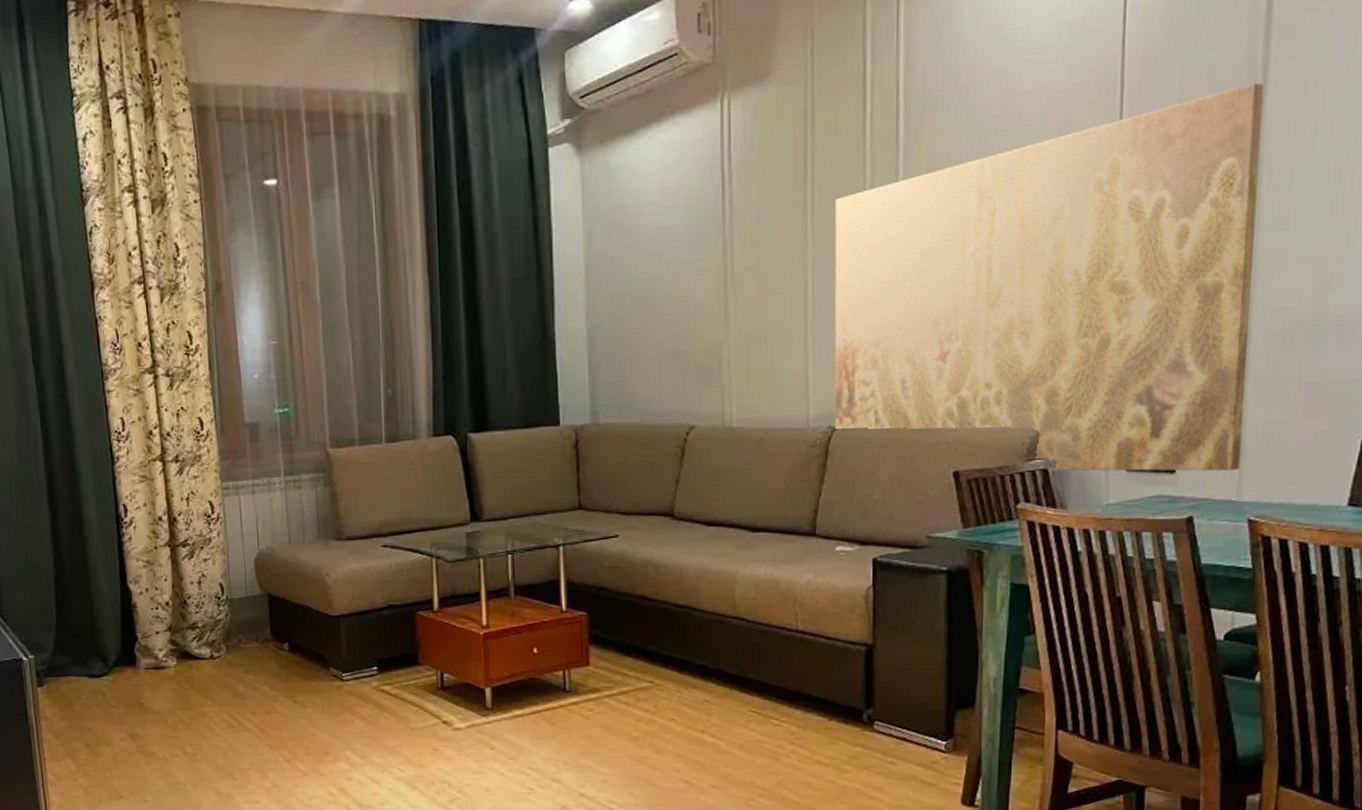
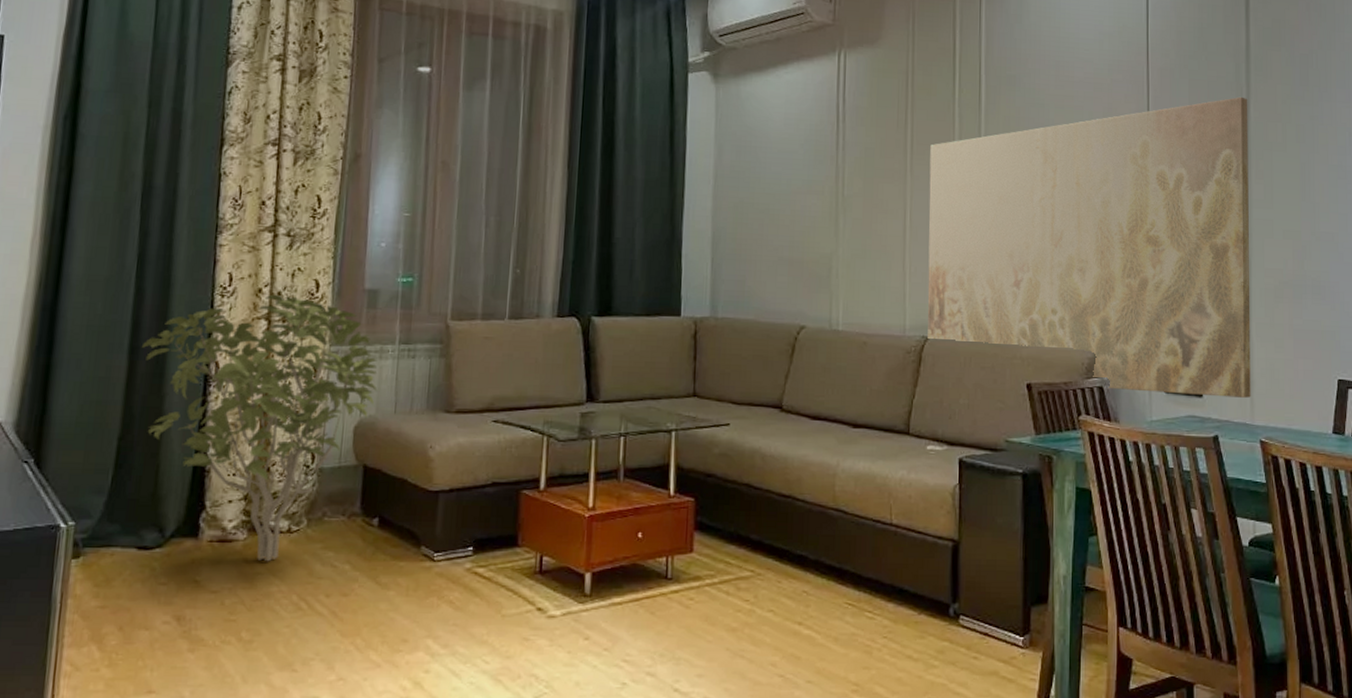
shrub: none [58,435,271,686] -> present [141,294,378,562]

